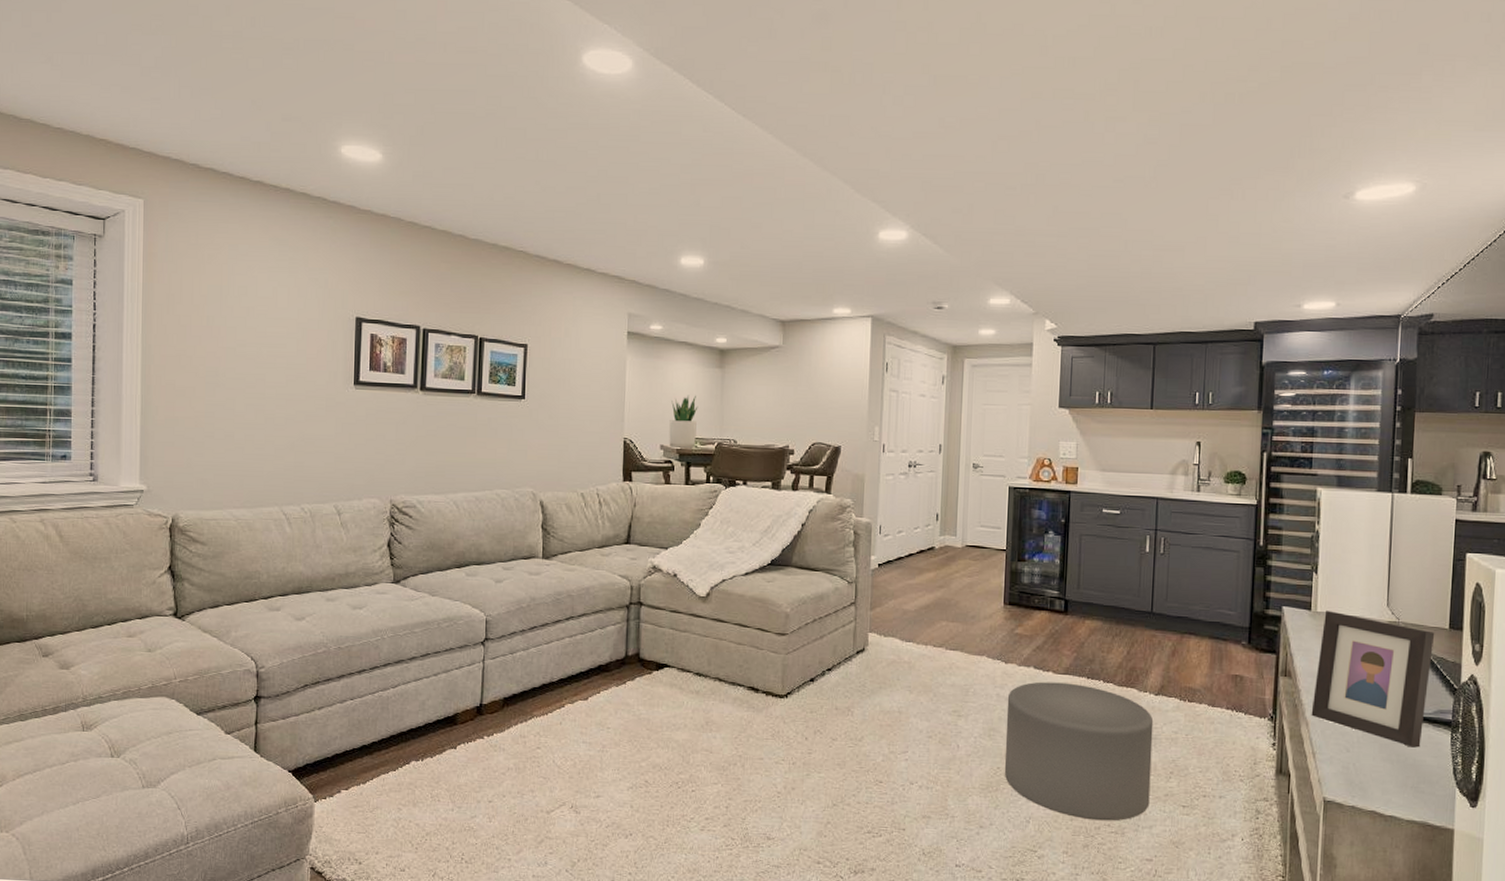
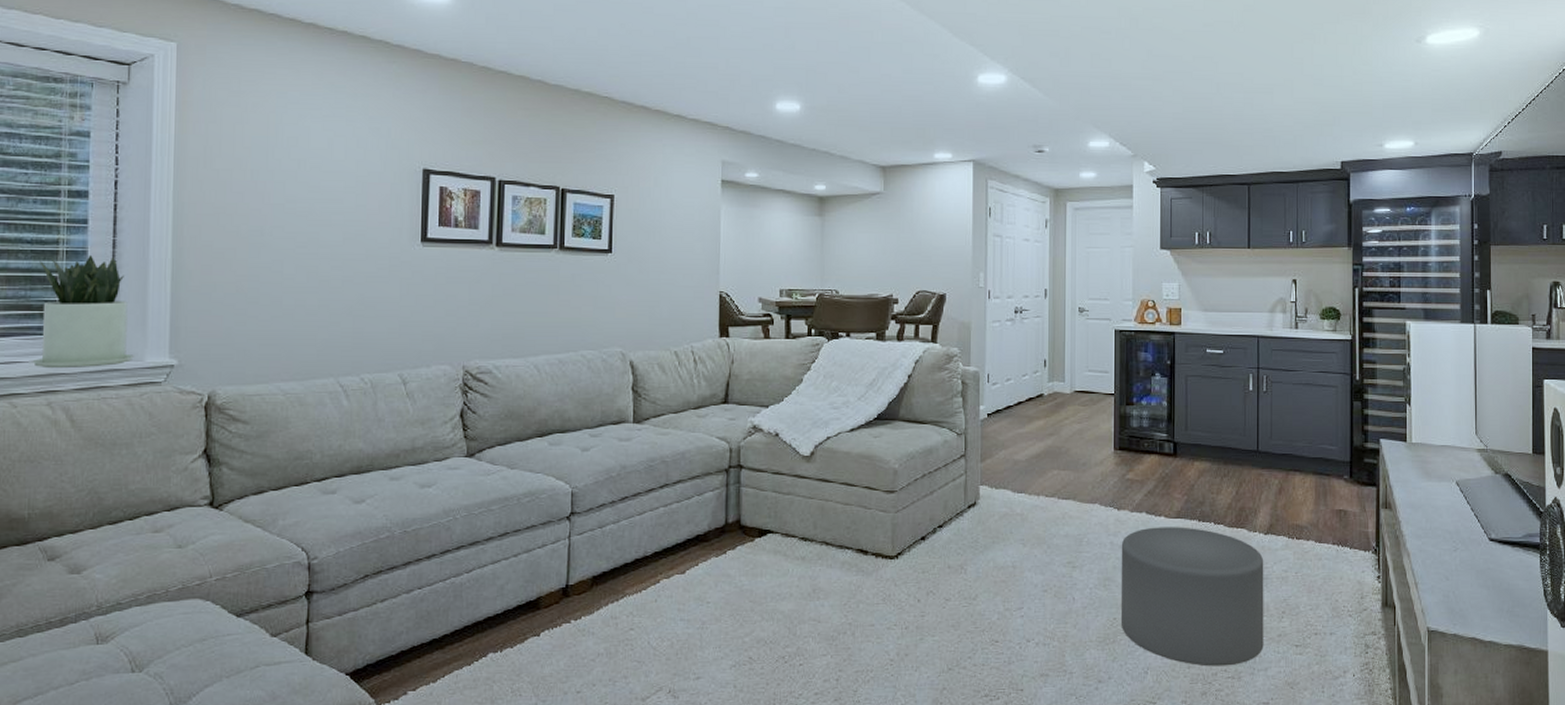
planter: none [28,390,112,491] -> present [32,255,135,369]
planter: present [669,395,698,448] -> none [767,245,798,300]
picture frame: present [1311,611,1435,748] -> none [1412,441,1520,572]

